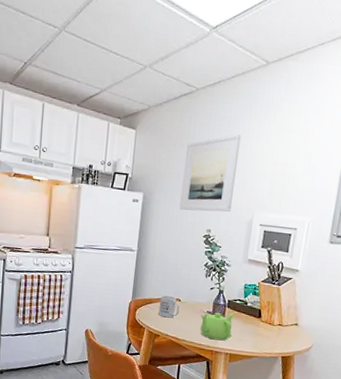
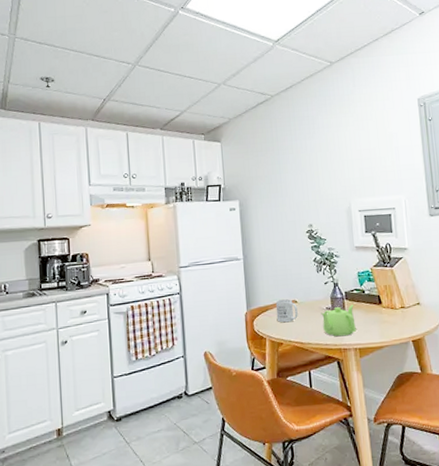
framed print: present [179,134,242,212] -> none [272,130,328,211]

